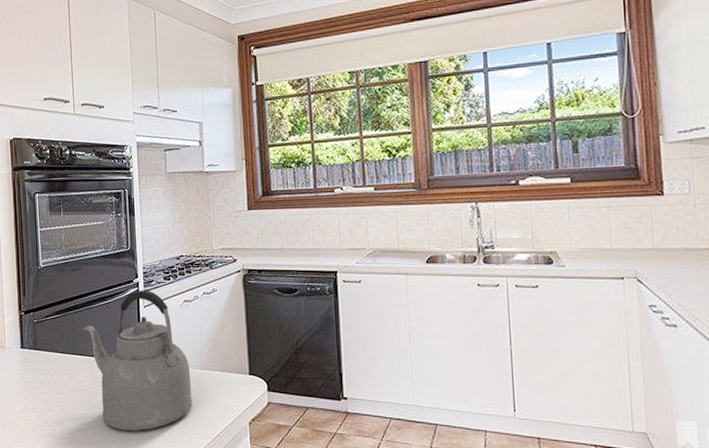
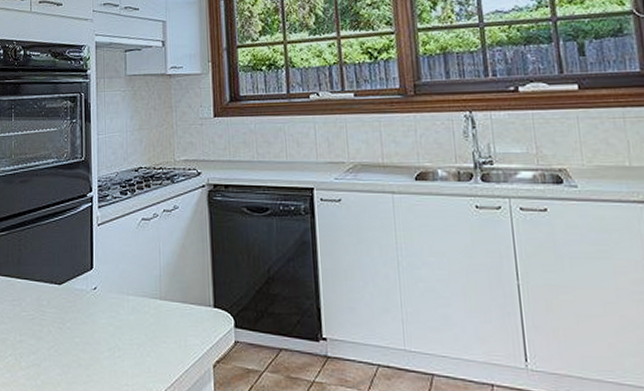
kettle: present [81,290,193,431] -> none [28,205,149,371]

